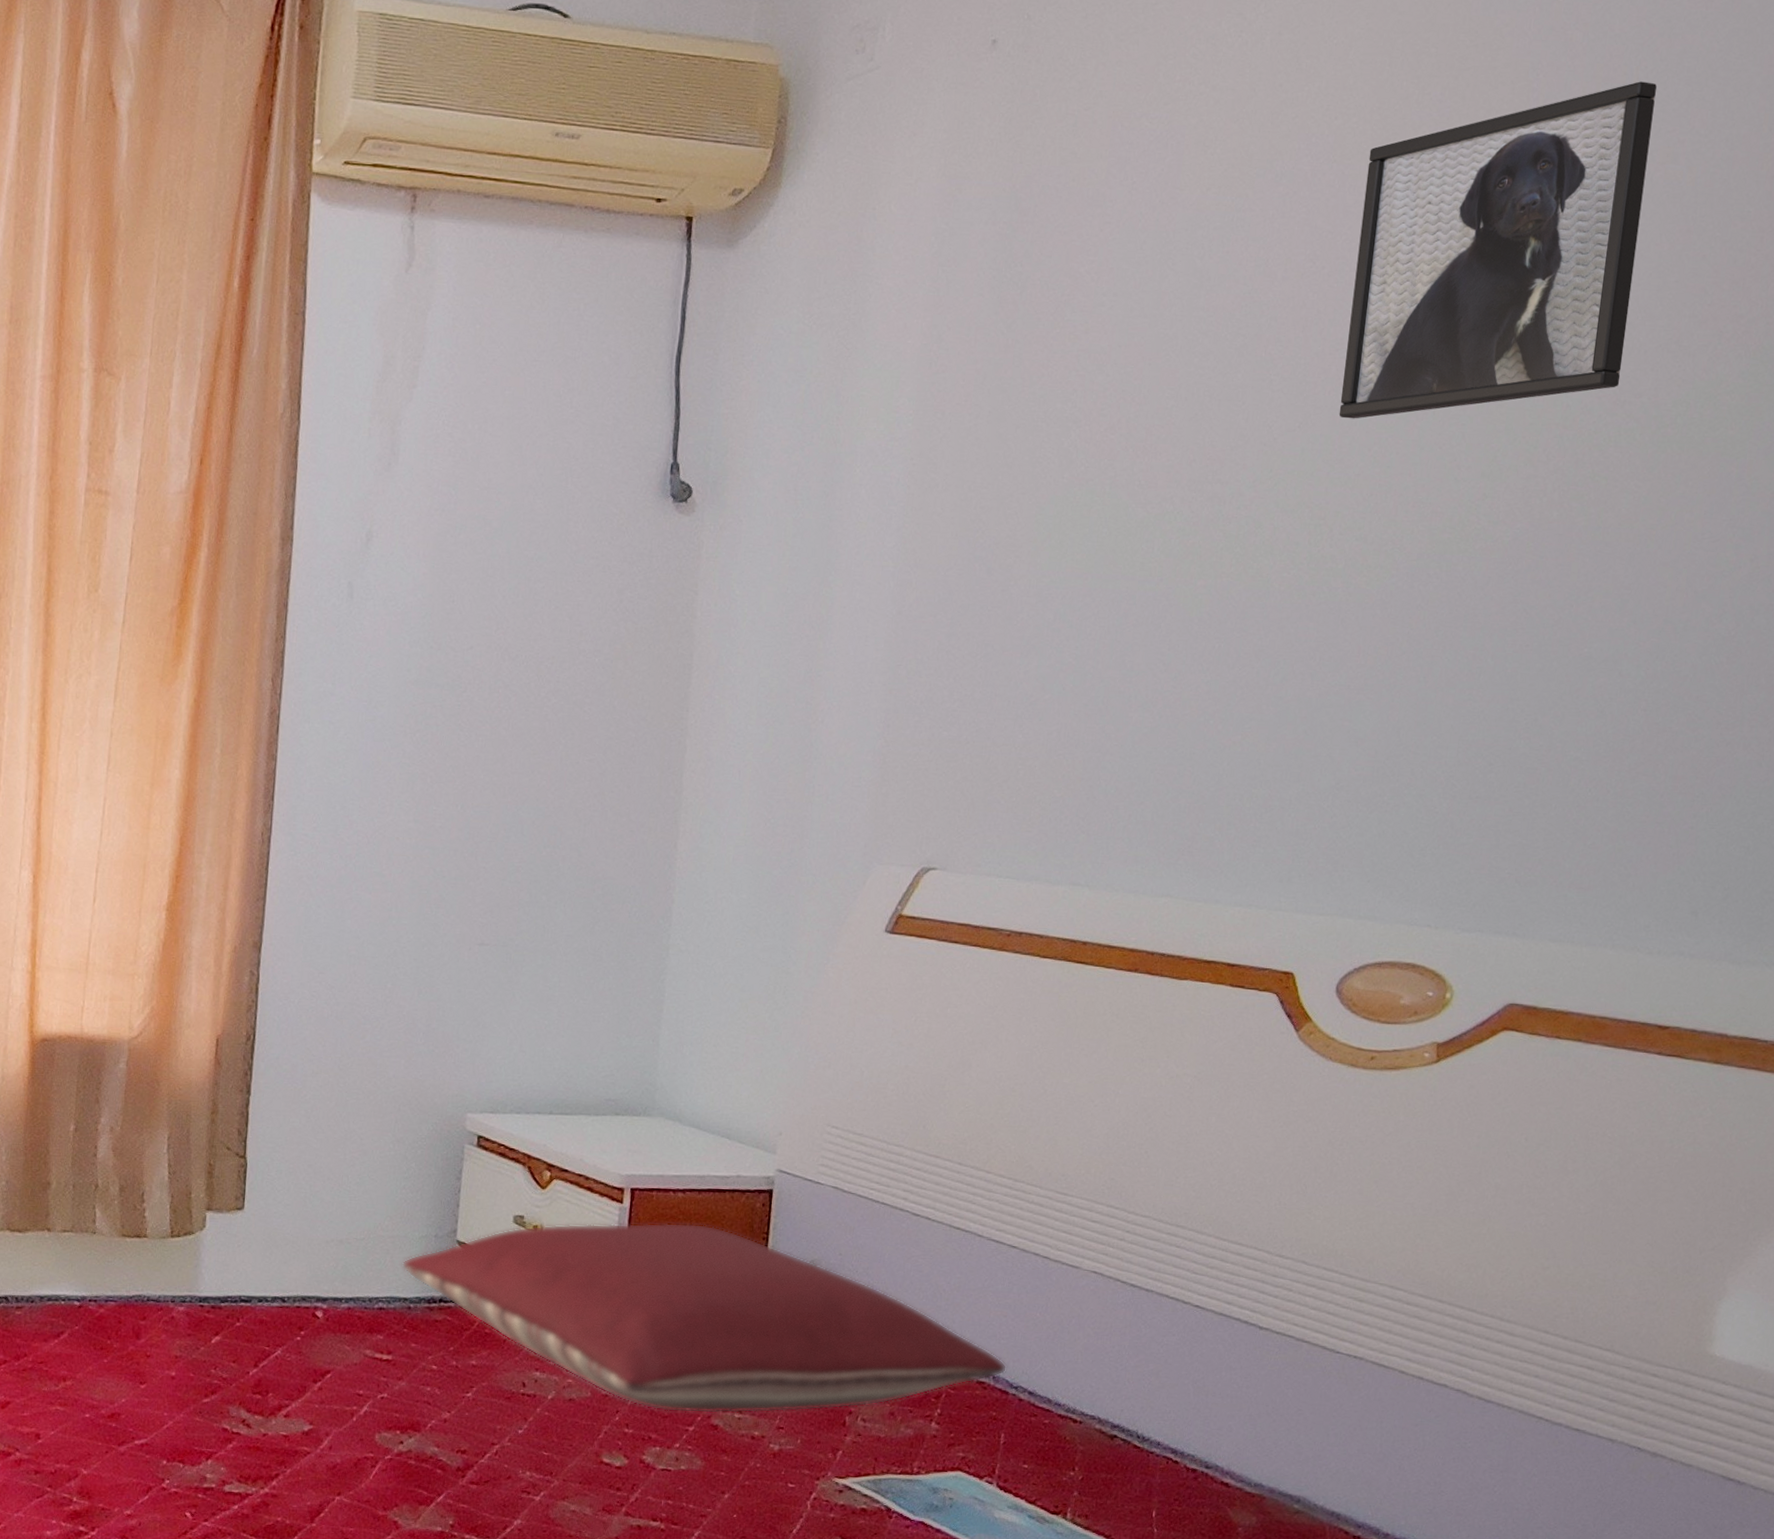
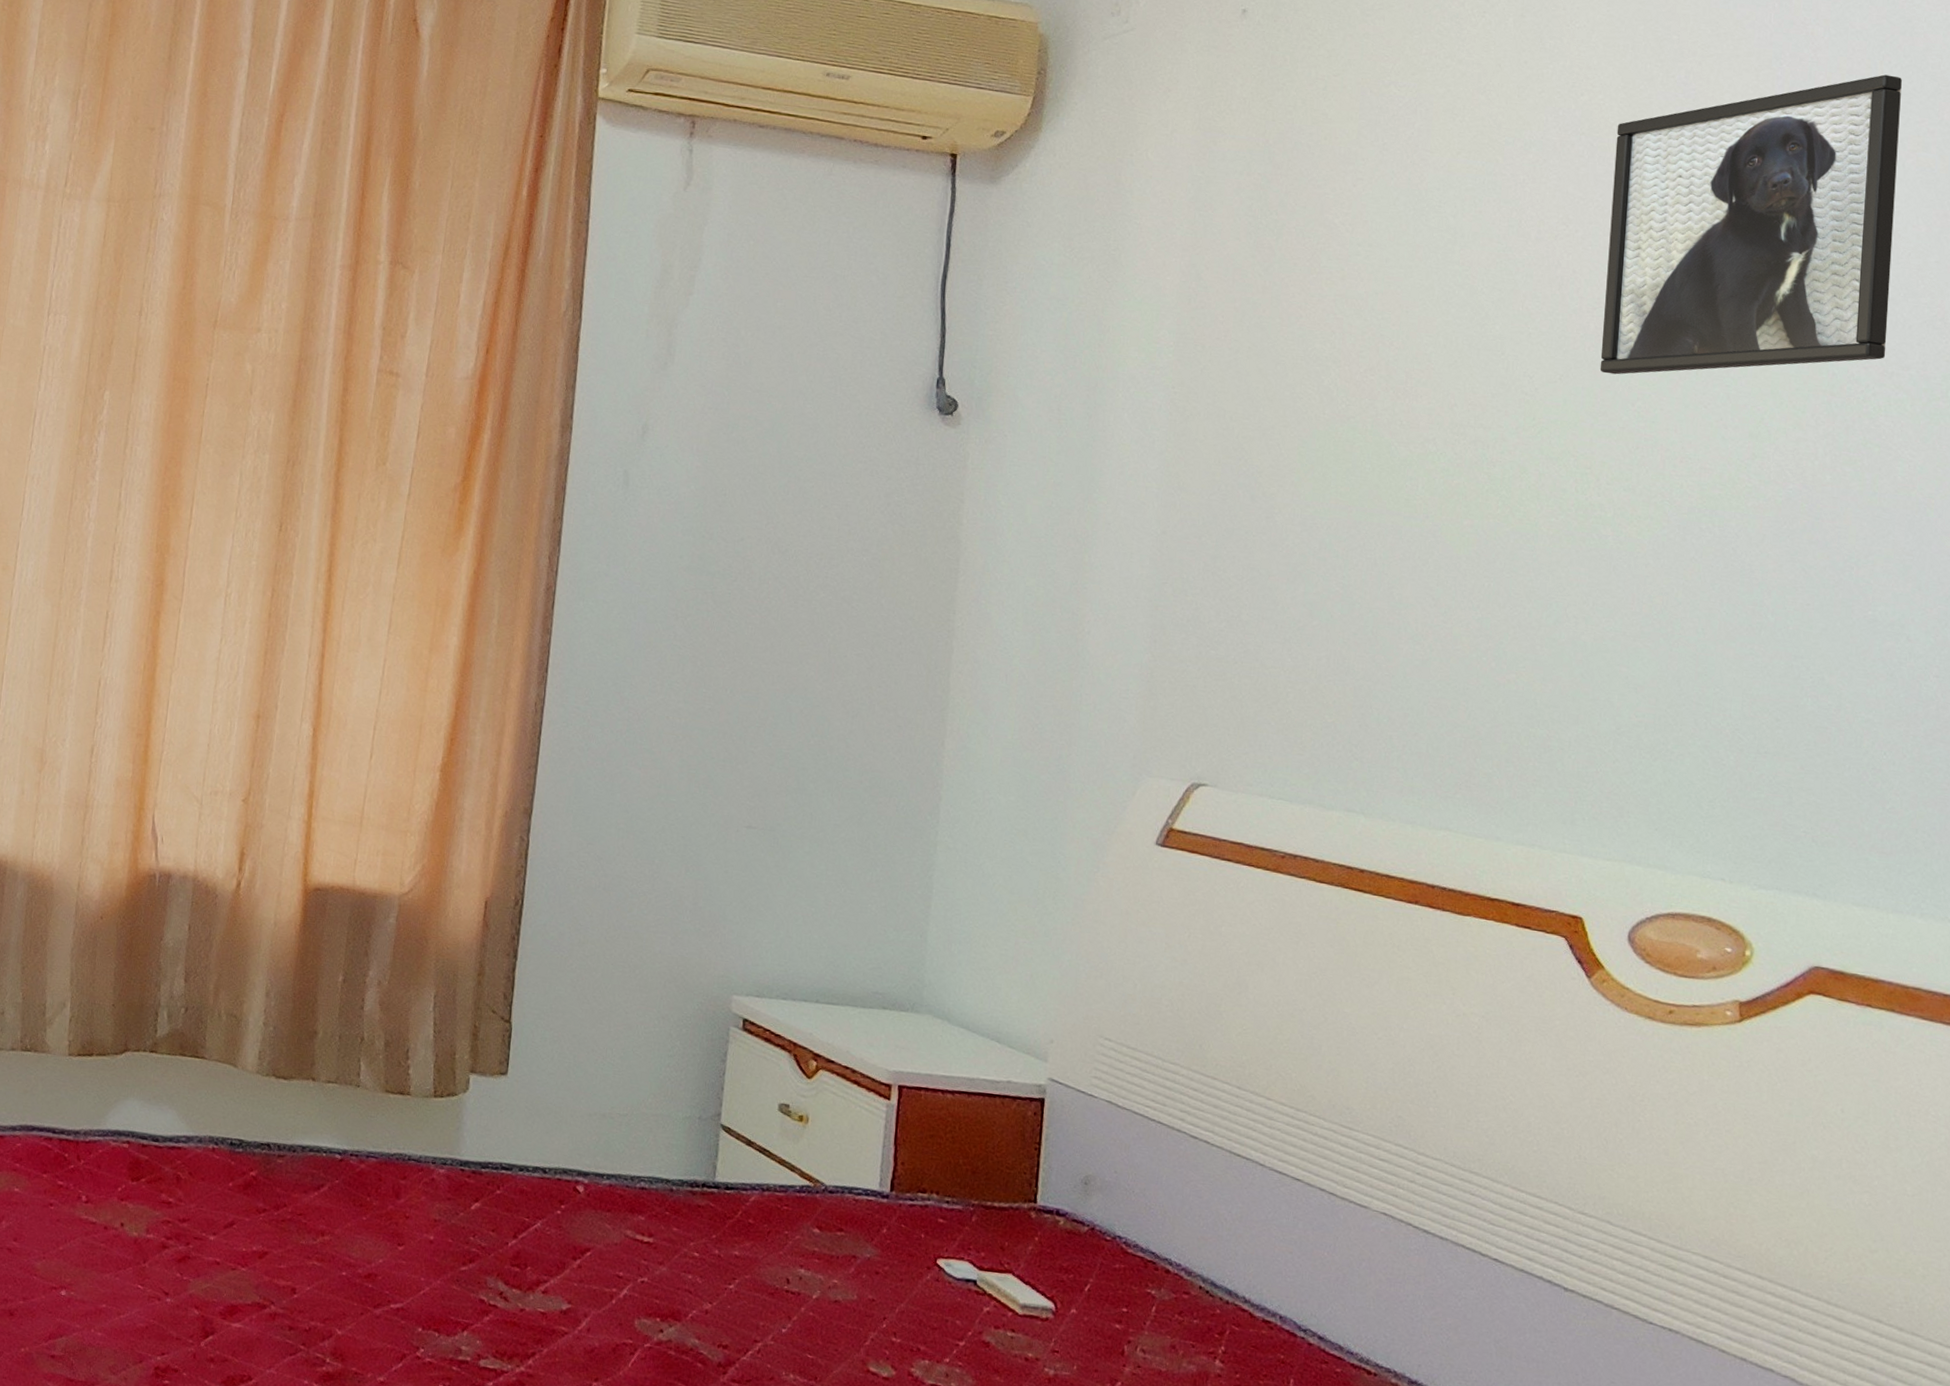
pillow: present [402,1222,1008,1414] -> none [665,1115,1295,1337]

